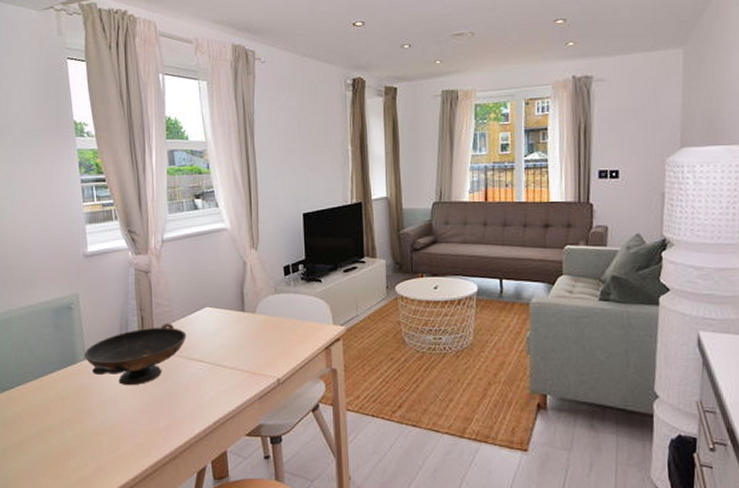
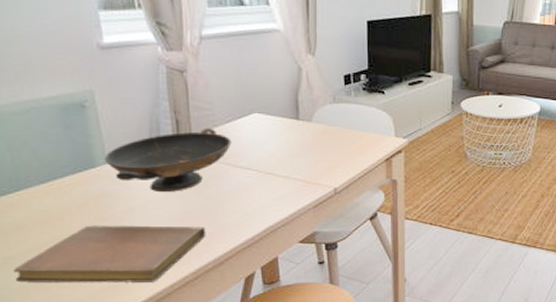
notebook: none [10,418,164,475] -> present [14,225,206,283]

